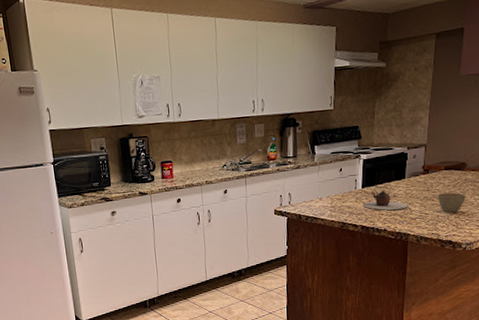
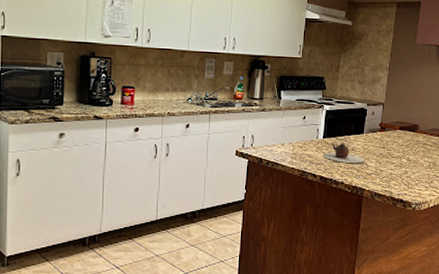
cup: present [437,192,465,213] -> none [392,152,417,172]

